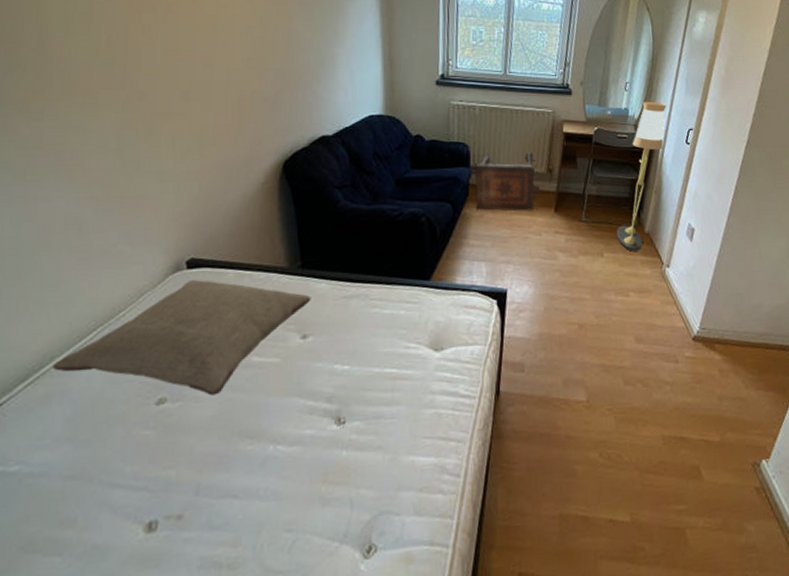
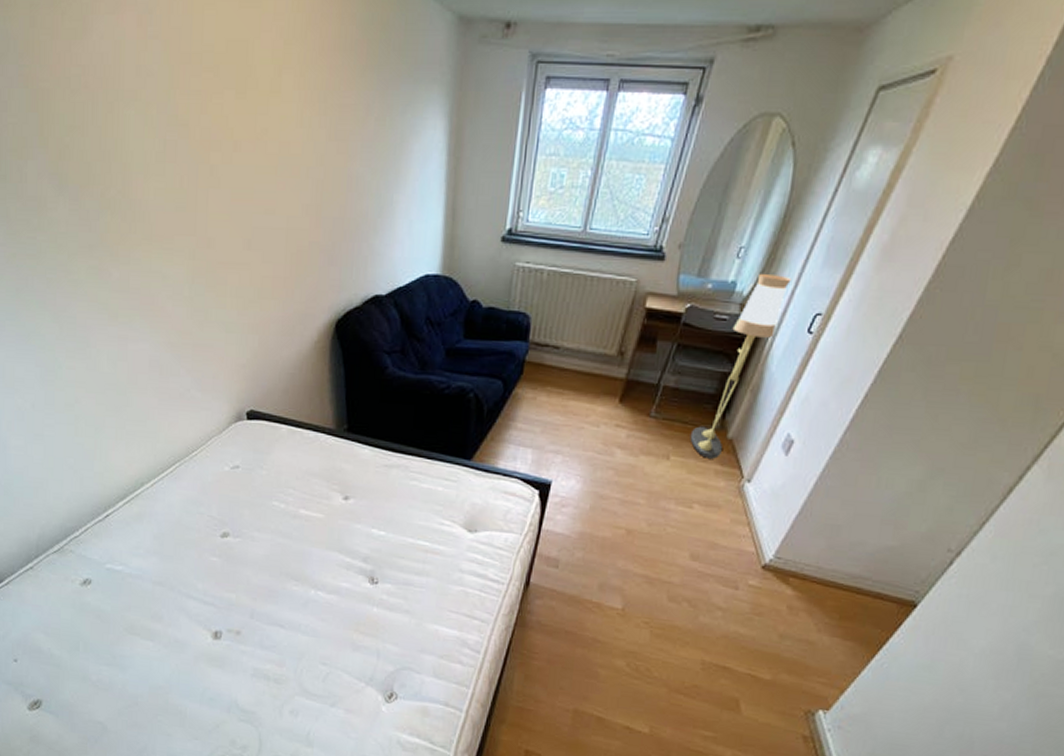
pillow: present [53,280,311,396] -> none [143,431,355,538]
side table: present [475,151,540,211] -> none [530,327,606,398]

